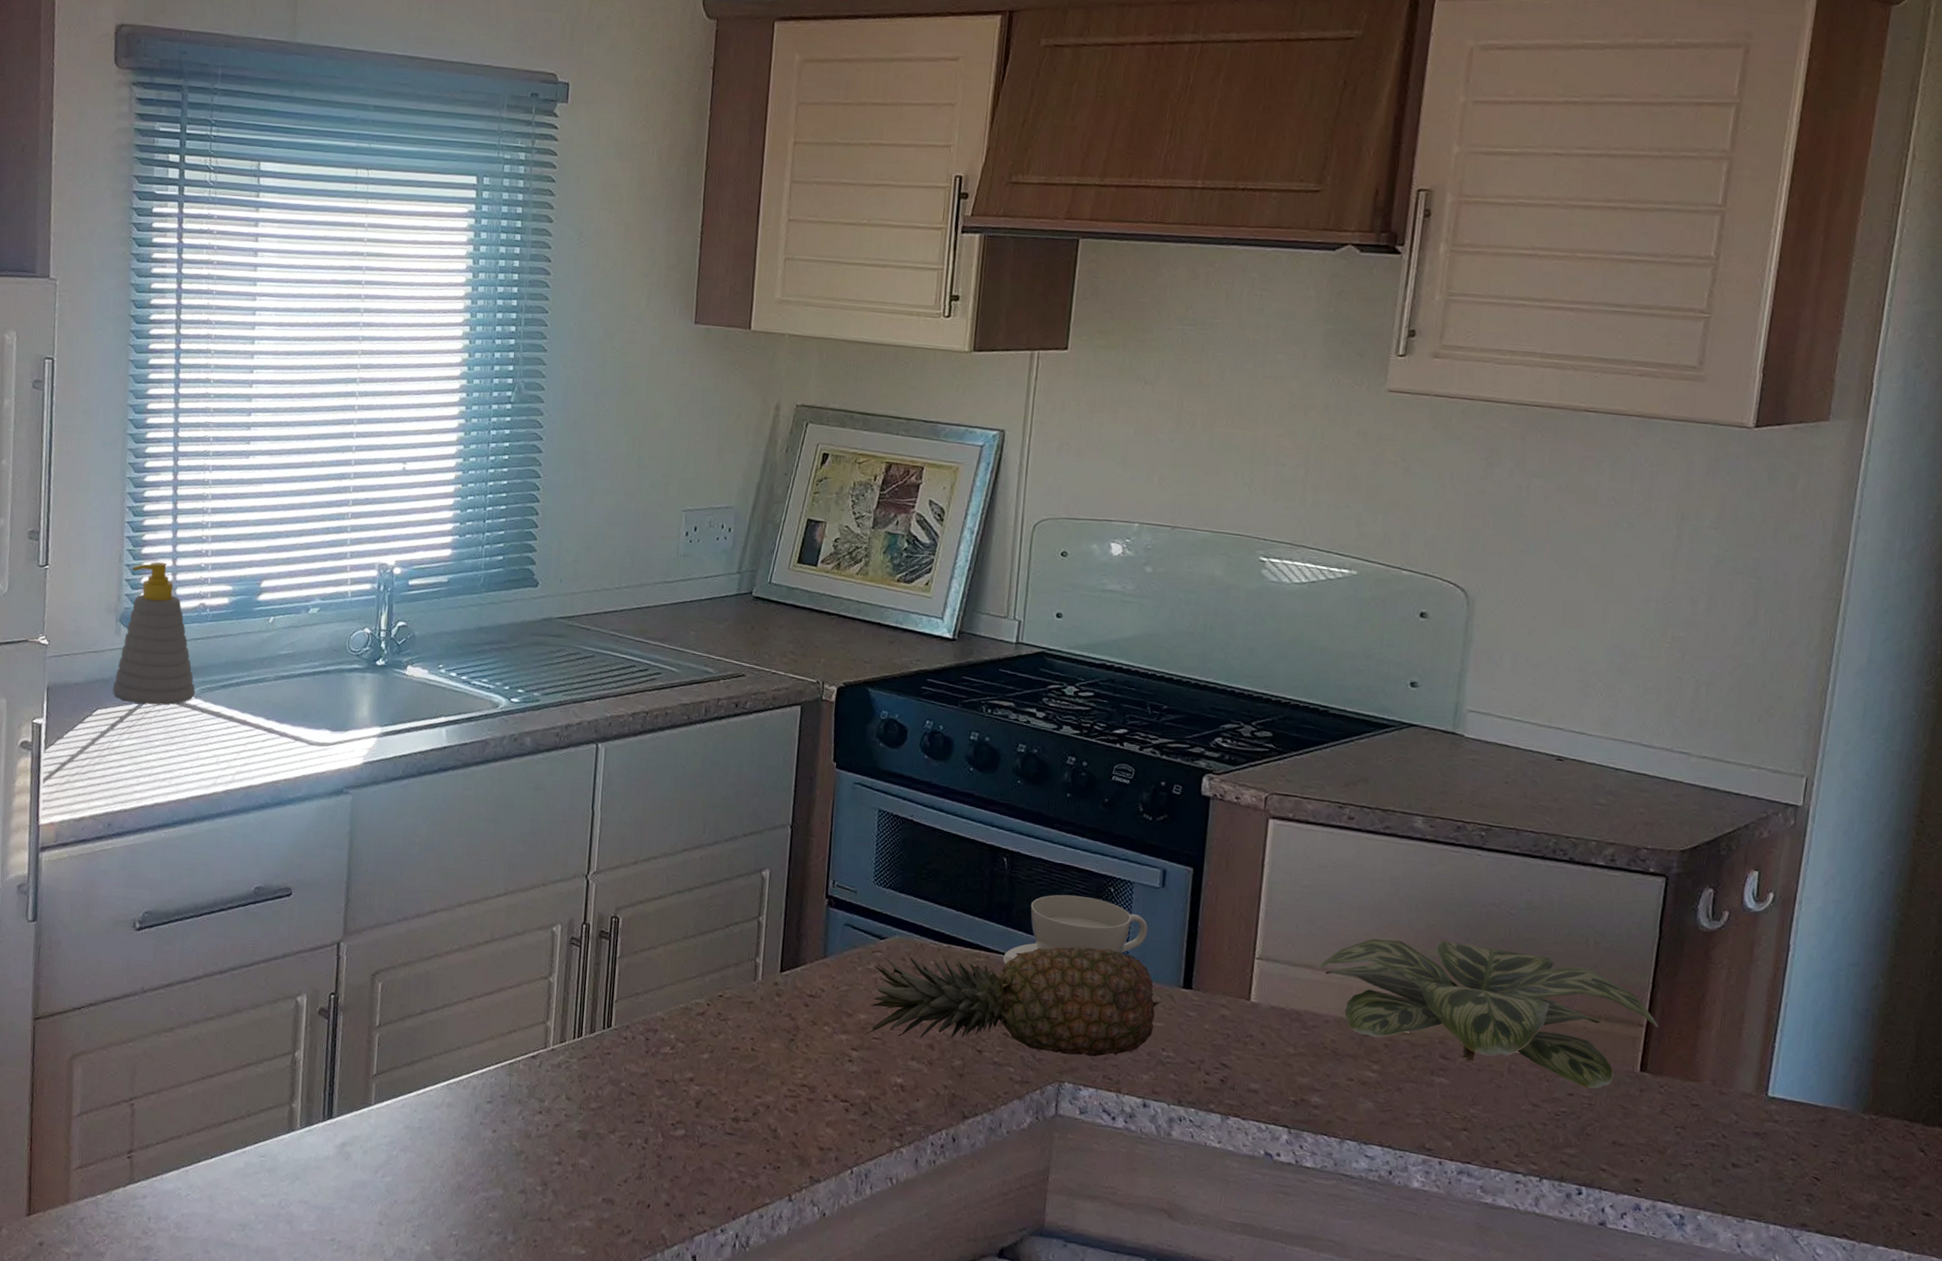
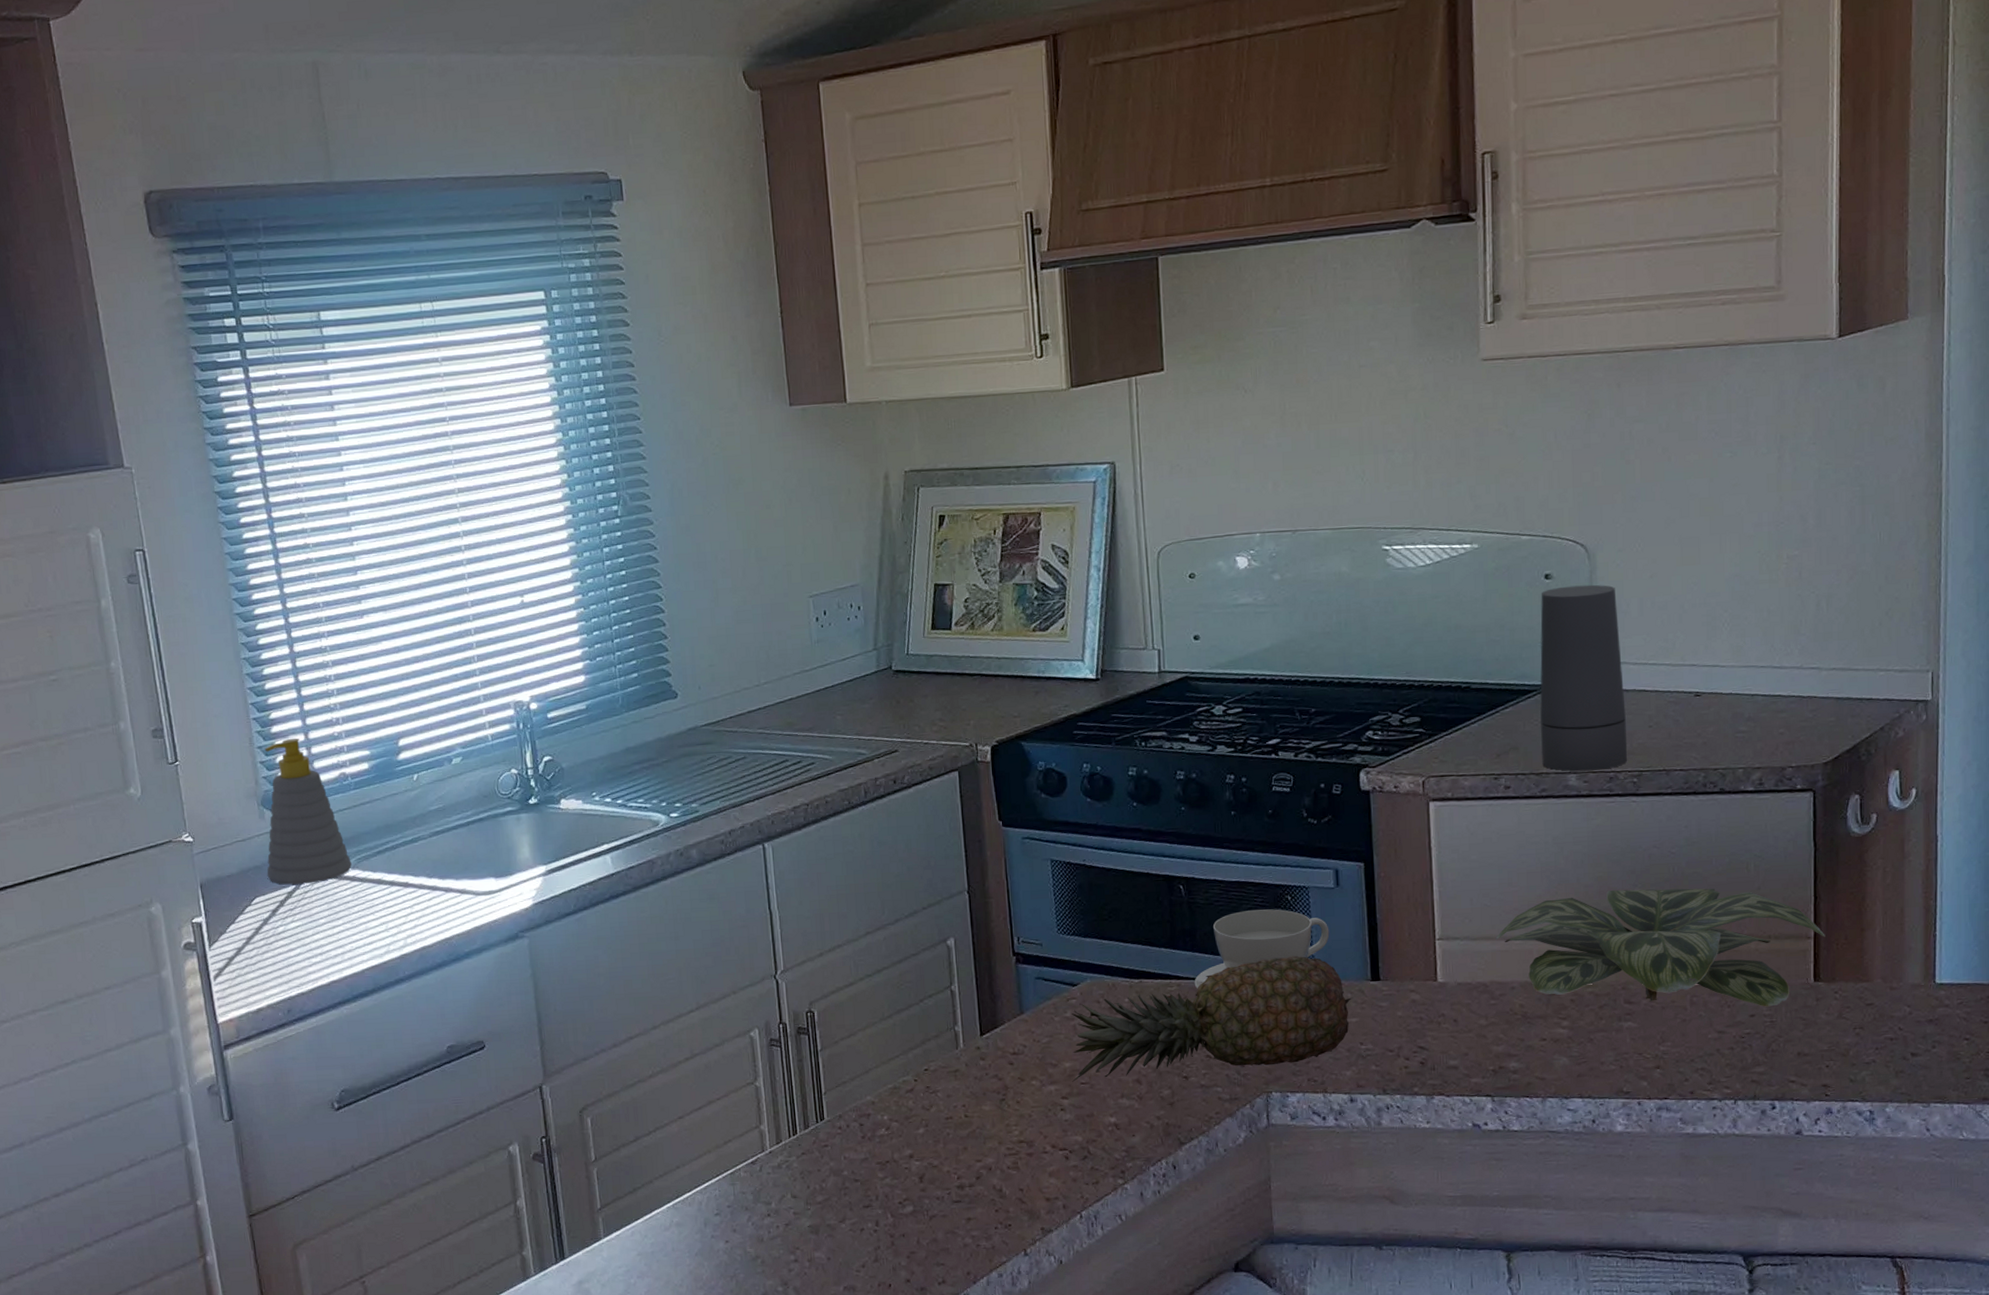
canister: none [1390,627,1491,818] -> present [1540,584,1628,771]

